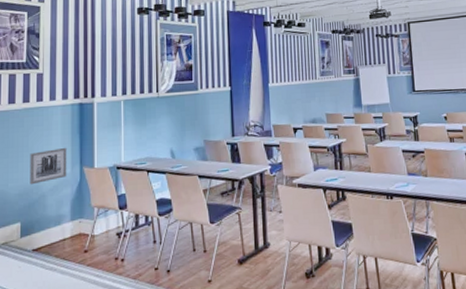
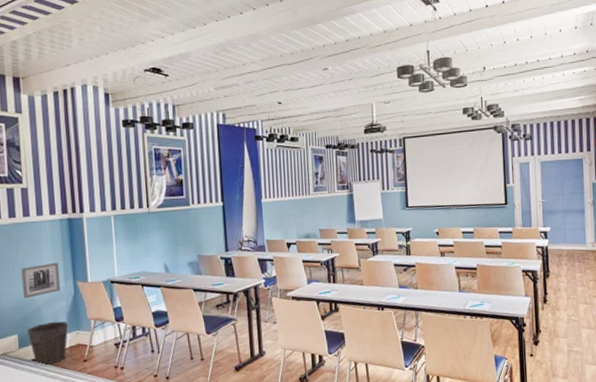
waste bin: none [30,208,72,257] -> present [27,321,69,366]

